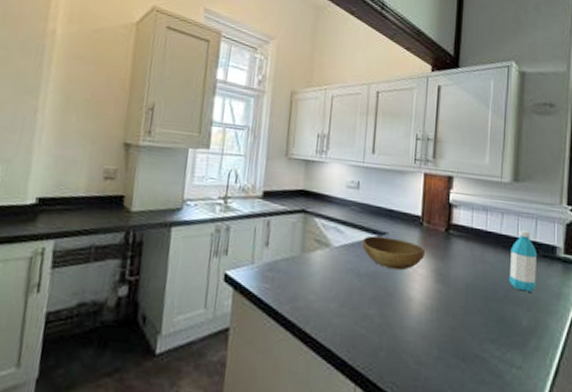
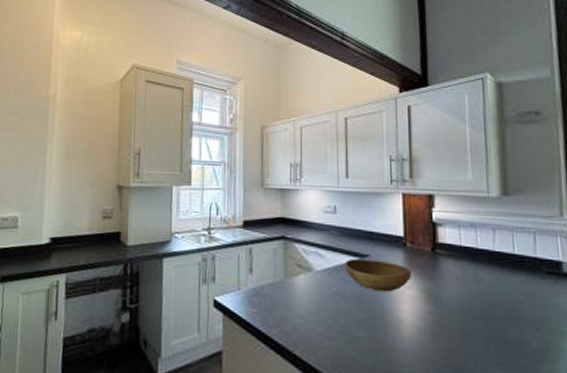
water bottle: present [508,230,538,292] -> none [508,246,542,312]

